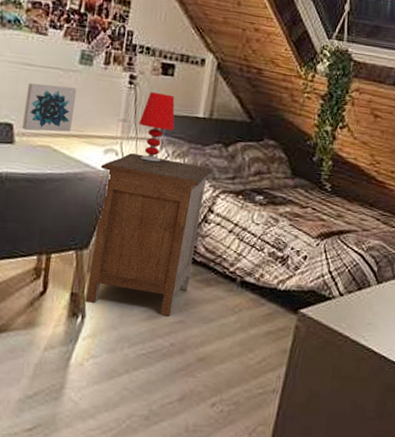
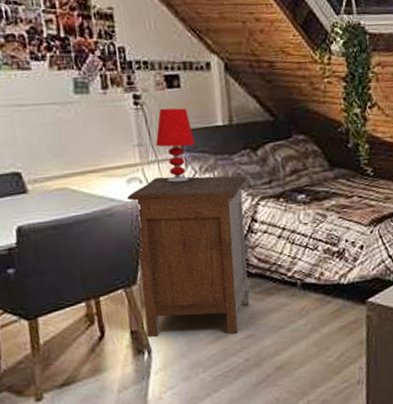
wall art: present [22,82,77,132] -> none [25,120,85,176]

